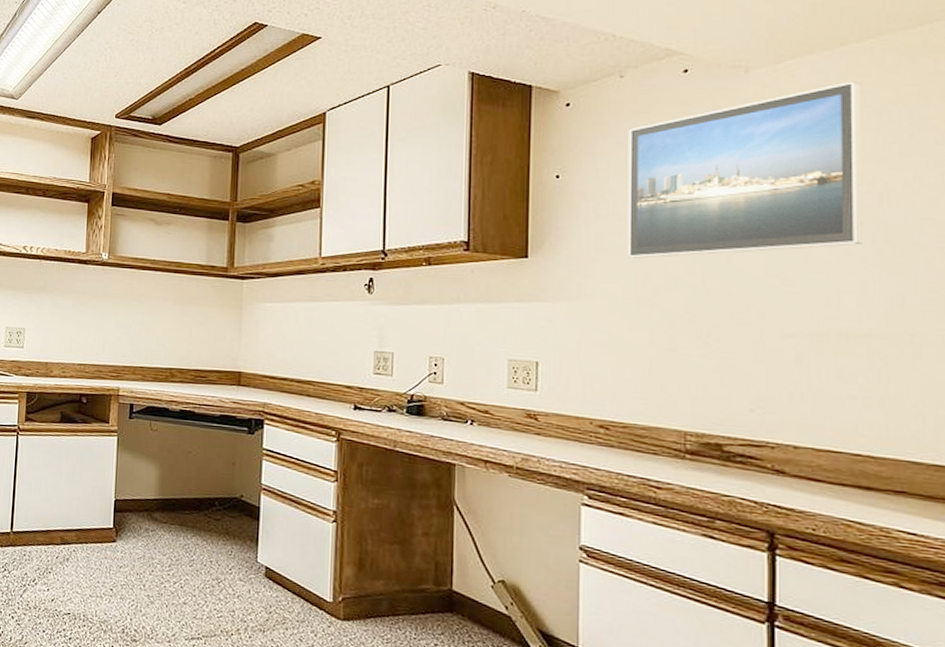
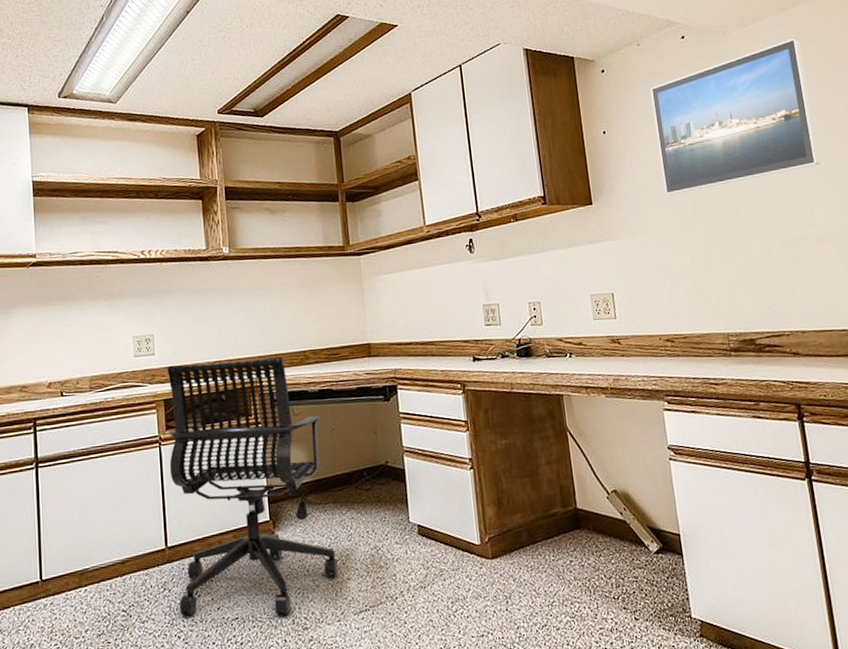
office chair: none [16,361,177,624] -> present [167,356,338,616]

